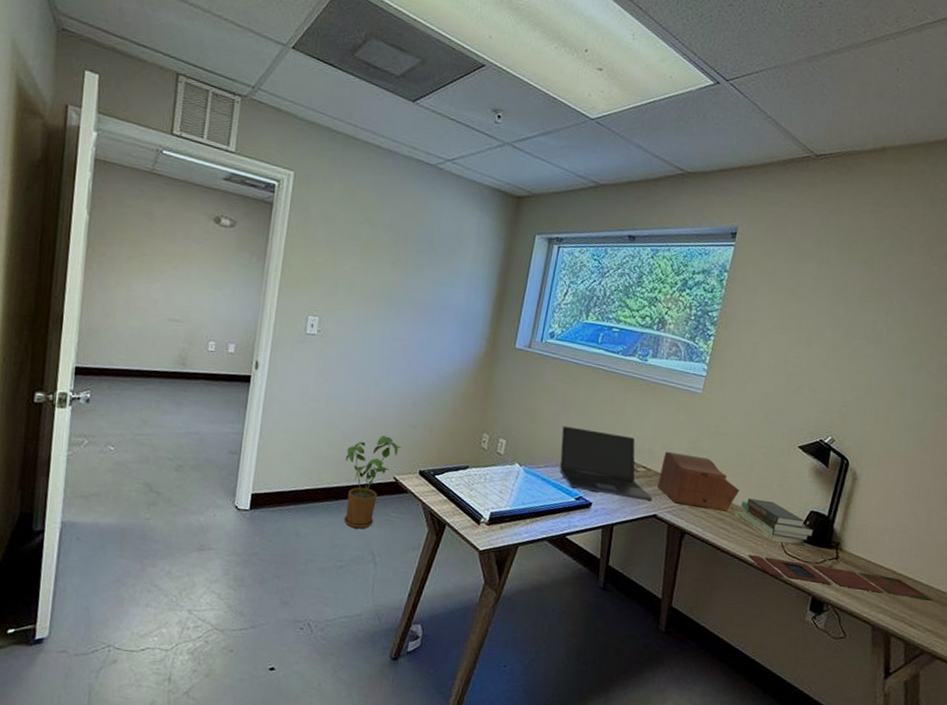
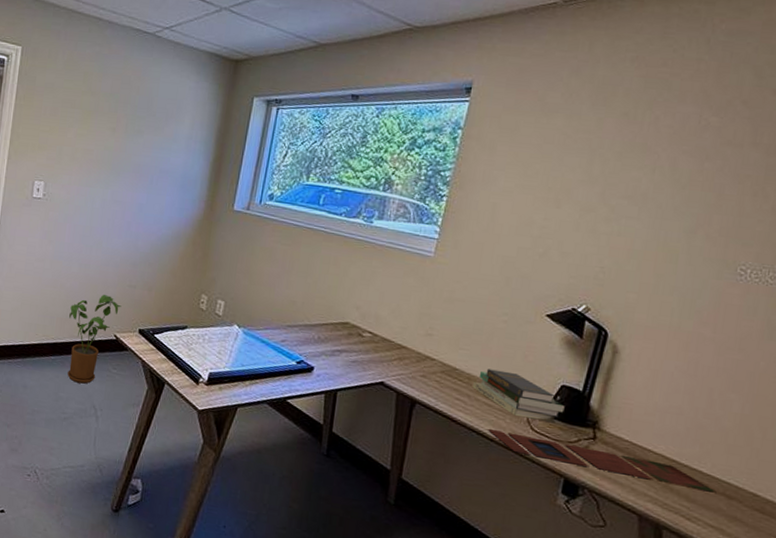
laptop: present [560,426,653,501] -> none [280,288,380,367]
sewing box: present [657,451,740,512] -> none [385,316,478,382]

